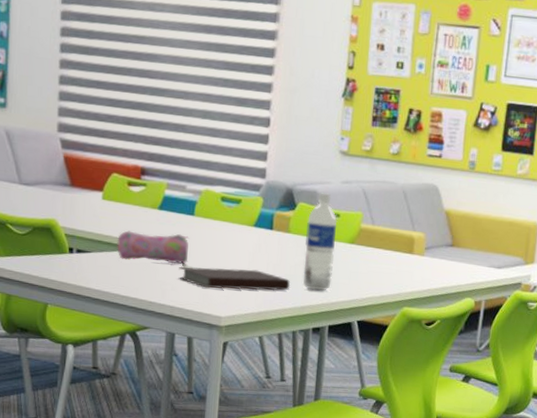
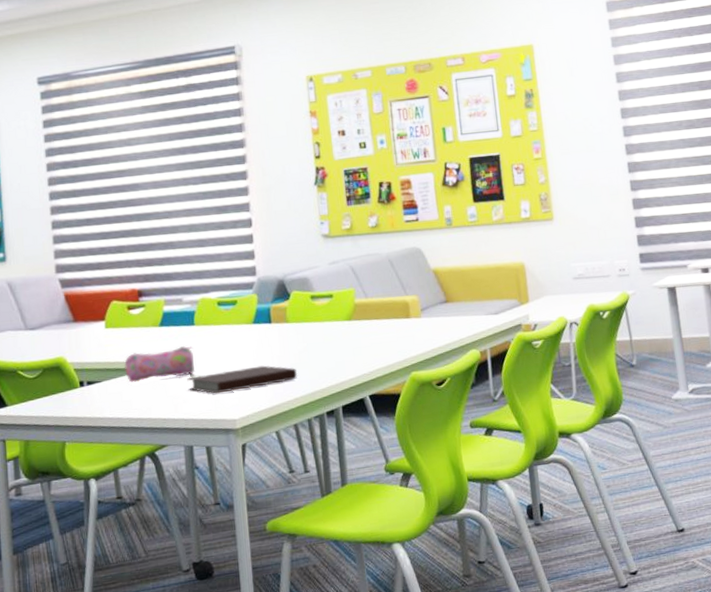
water bottle: present [302,192,338,291] -> none [303,277,337,374]

